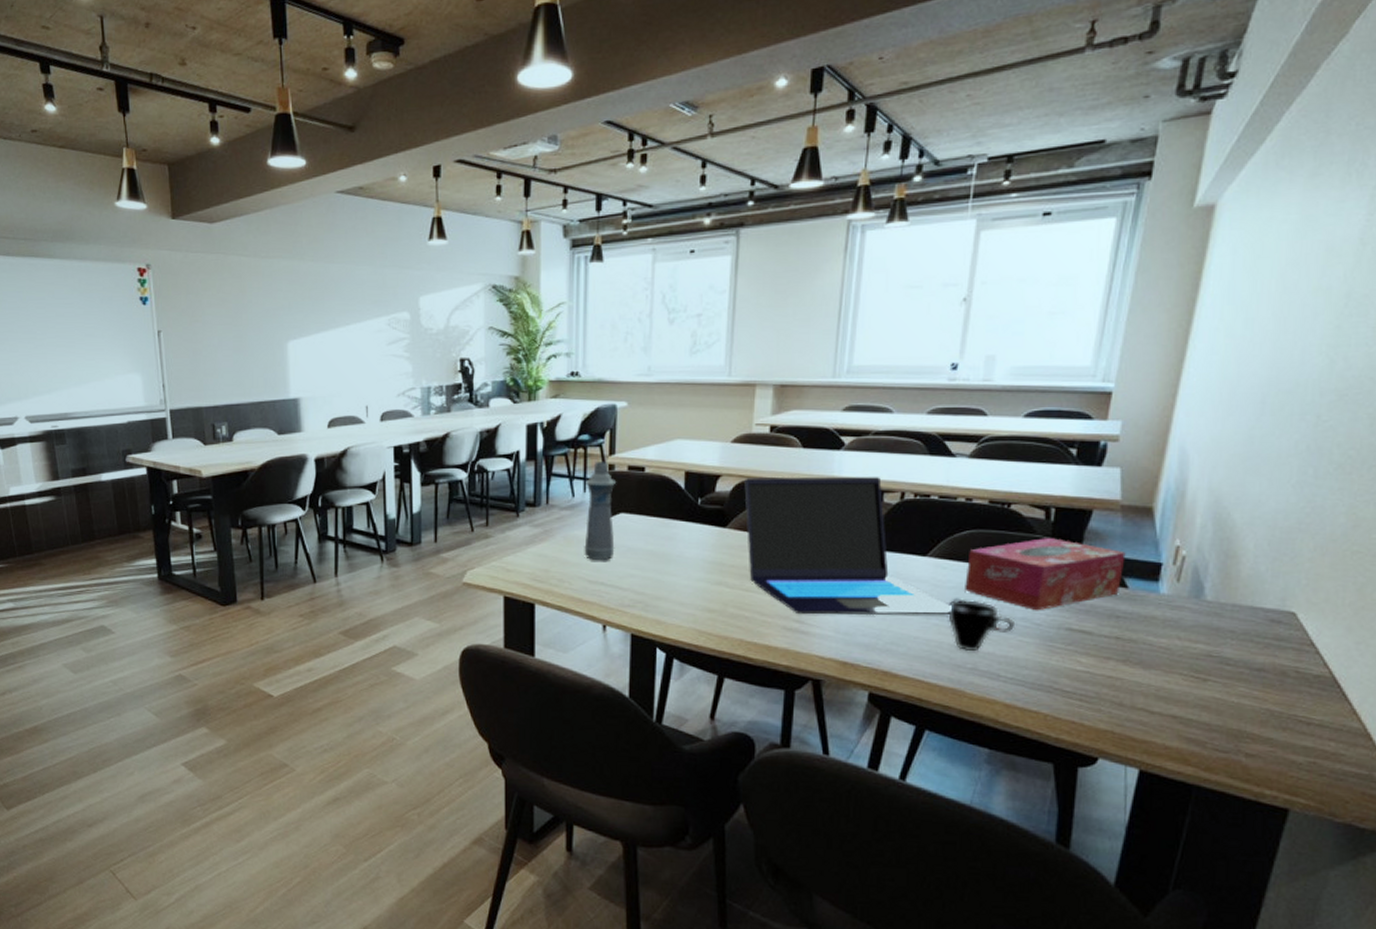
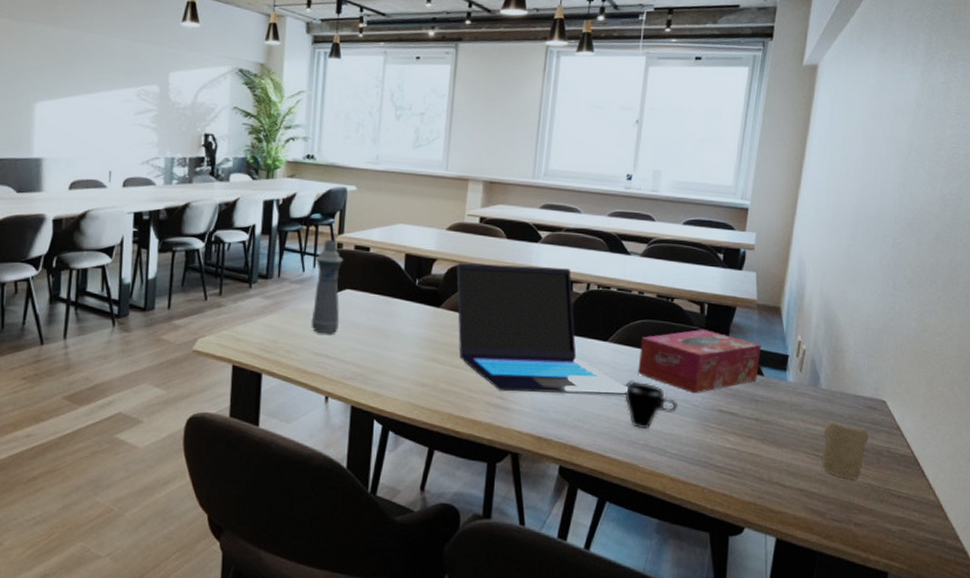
candle: none [1203,638,1269,704] -> present [822,421,869,479]

